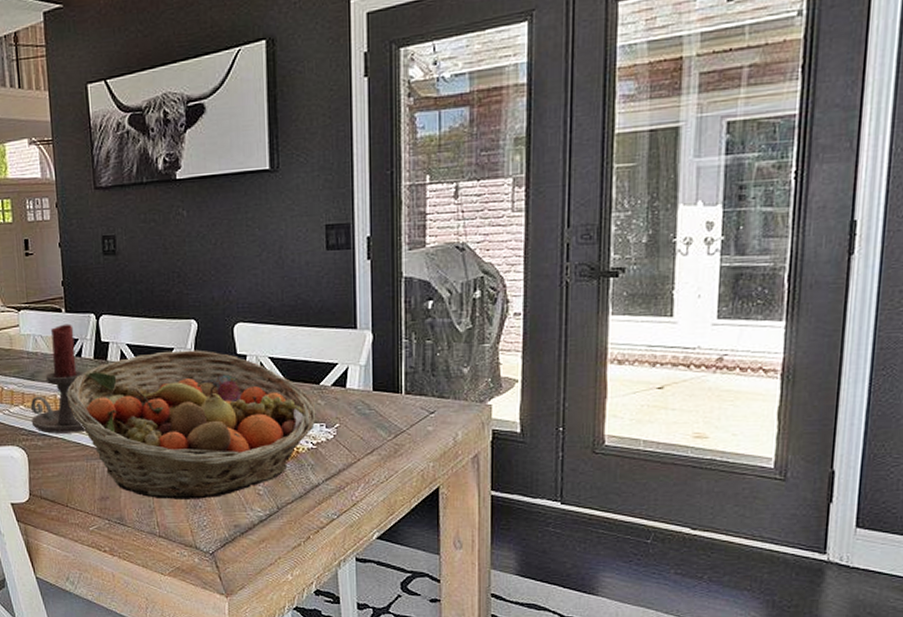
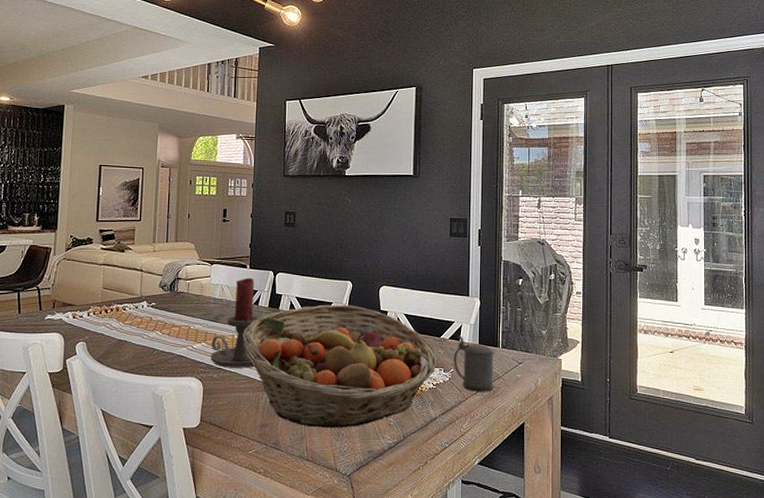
beer stein: none [339,380,397,451] -> present [454,335,495,392]

